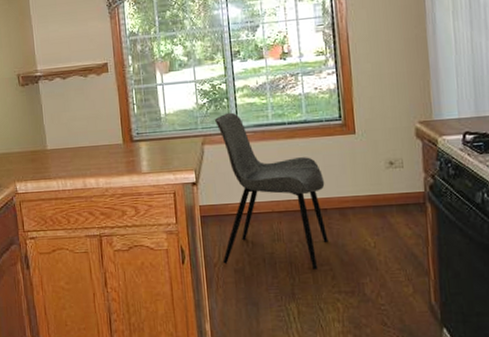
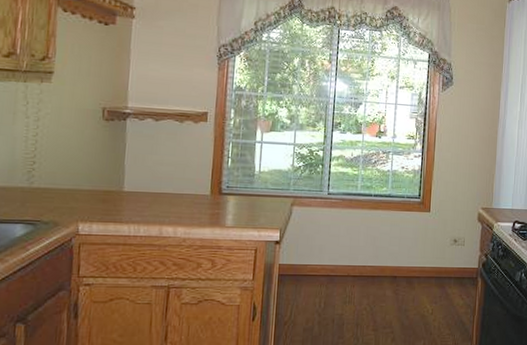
dining chair: present [214,112,329,270] -> none [293,178,398,332]

